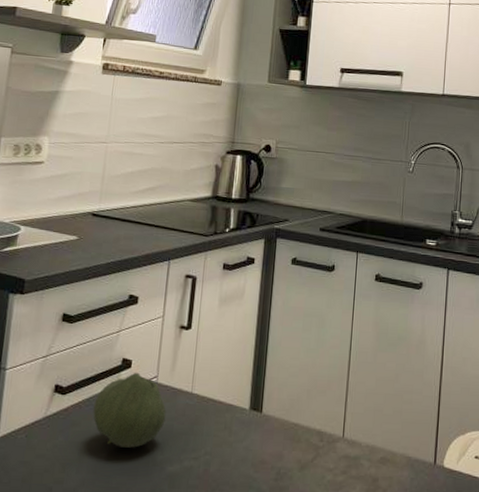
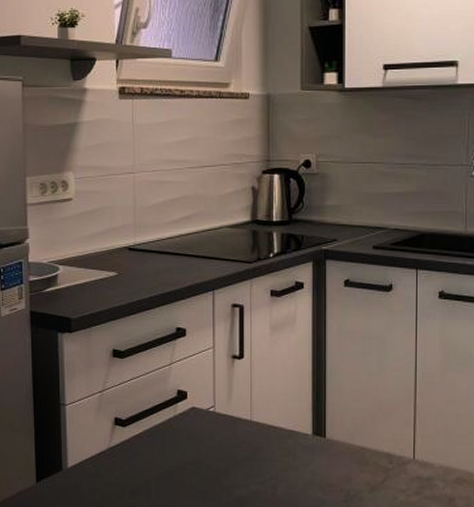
fruit: present [93,372,166,448] -> none [155,403,227,474]

